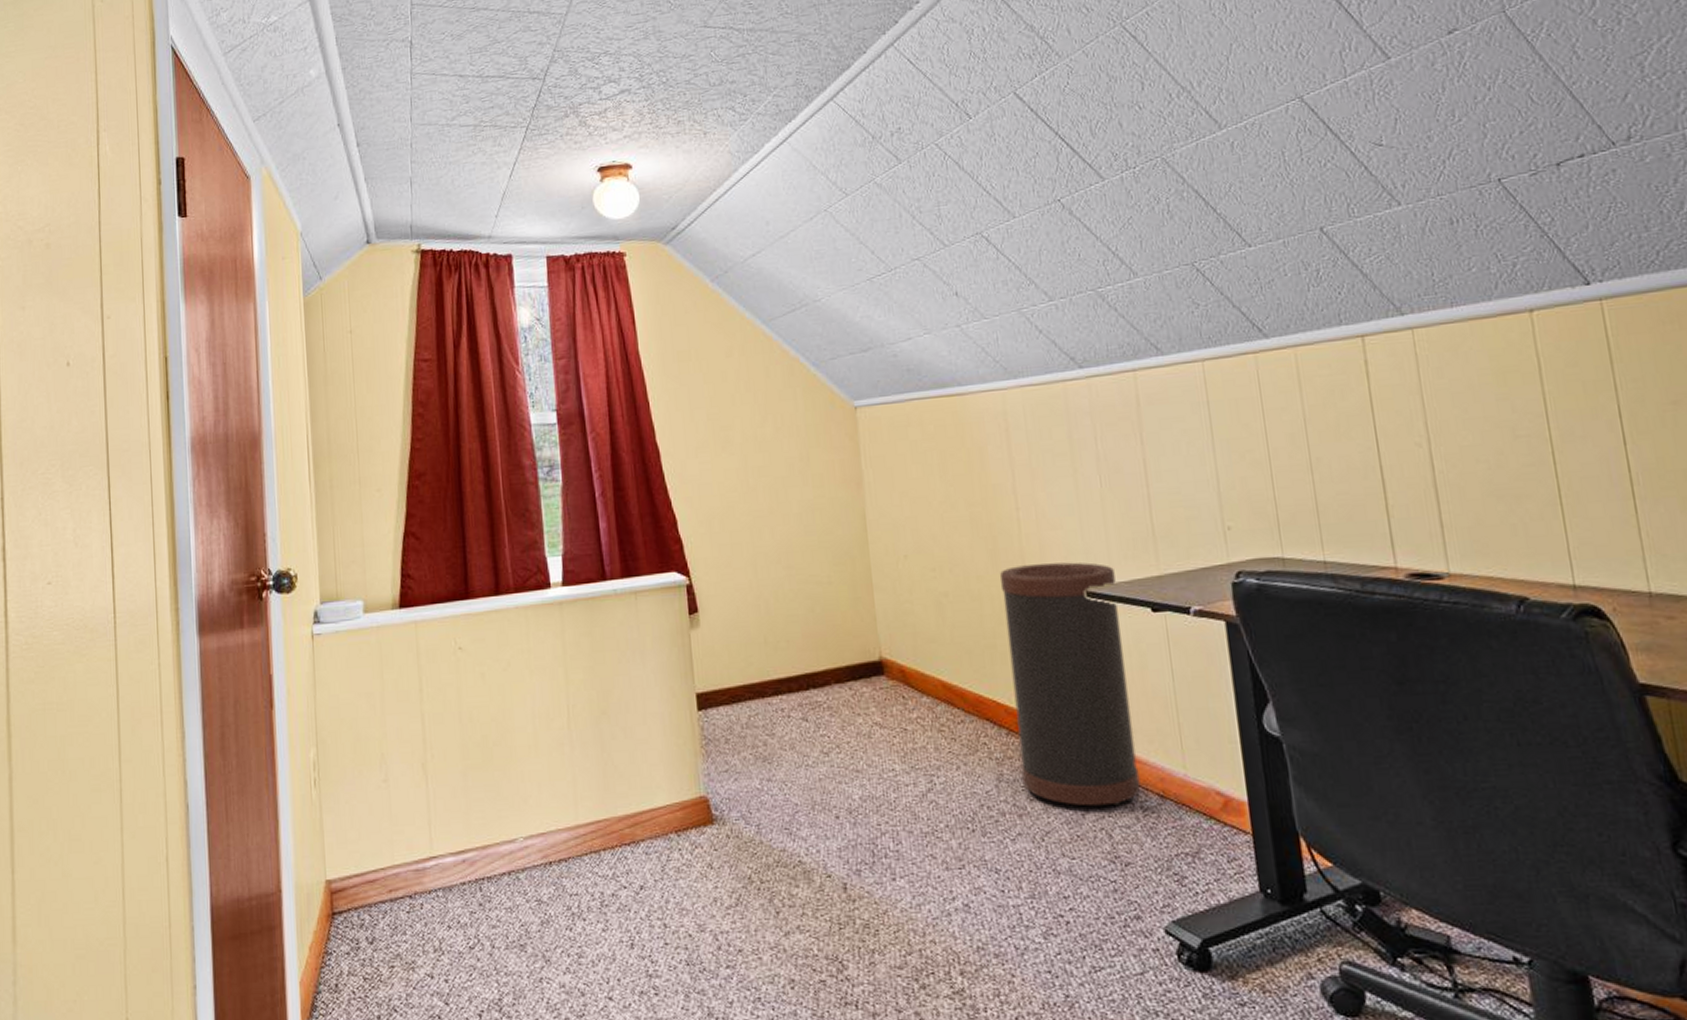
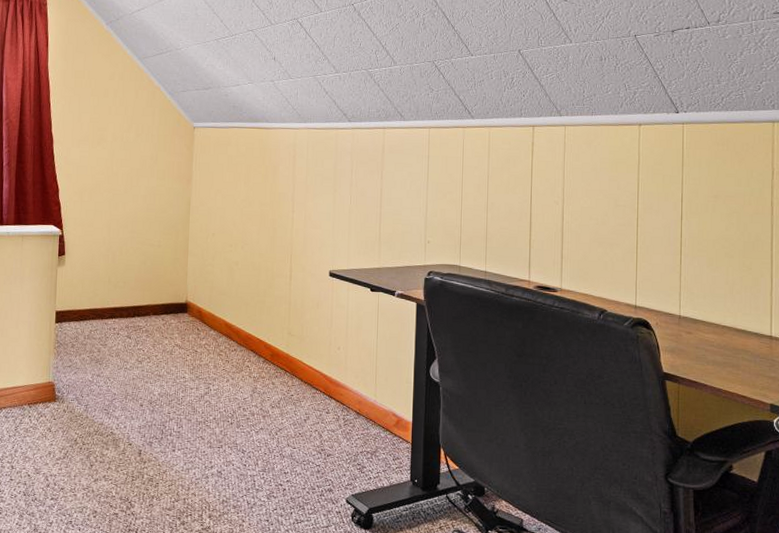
trash can: present [1000,562,1141,807] -> none [269,250,350,417]

